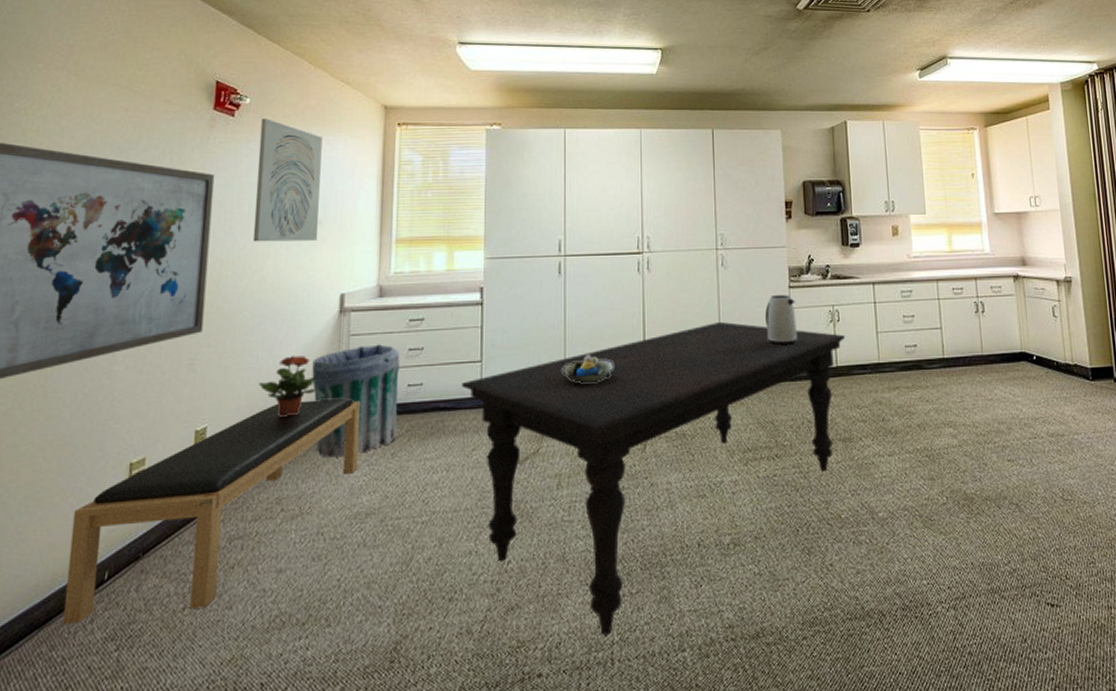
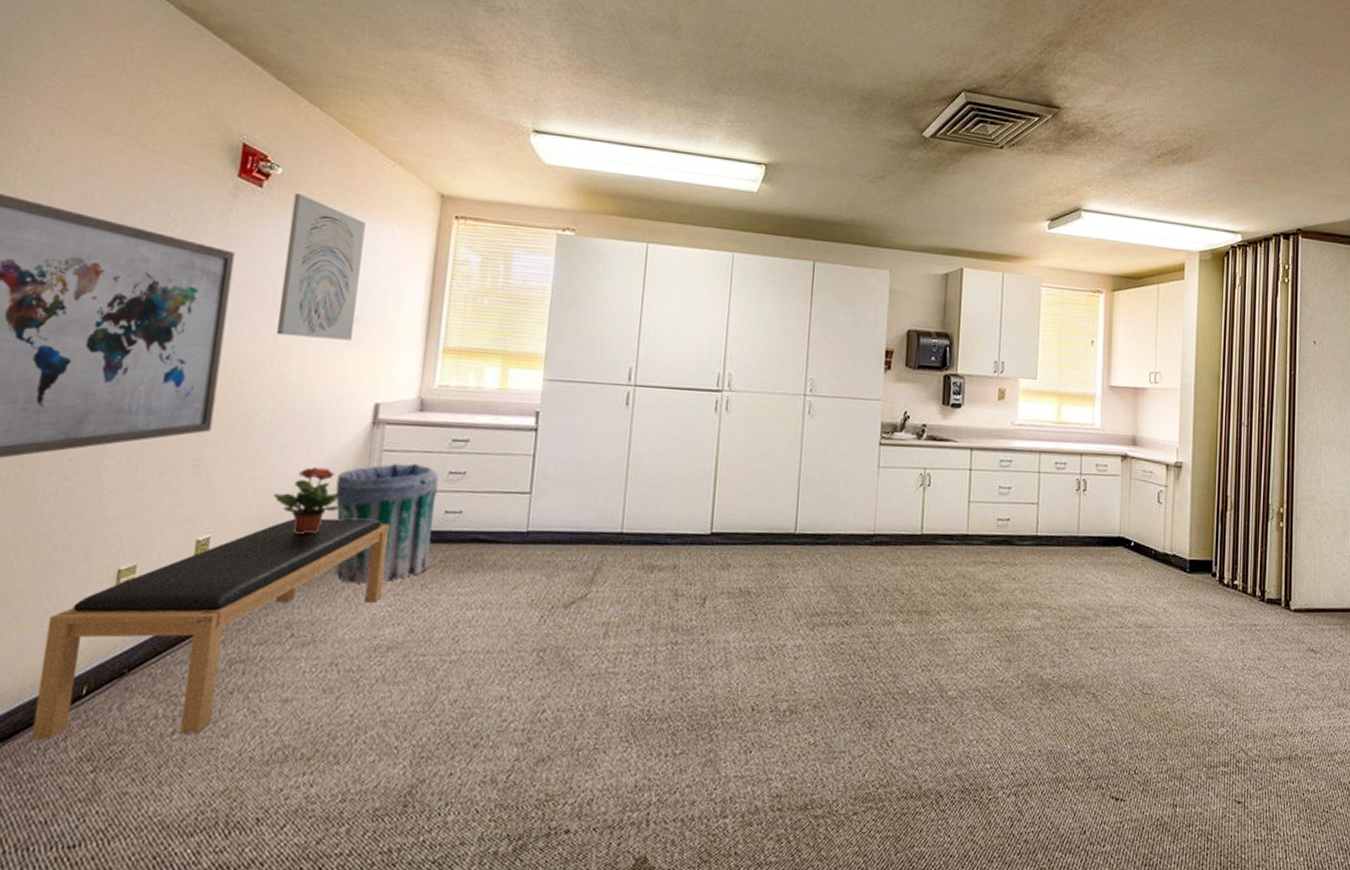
dining table: present [462,321,846,636] -> none [506,474,935,796]
decorative bowl: present [562,354,615,383] -> none [620,496,680,527]
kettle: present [765,295,797,346] -> none [850,451,885,508]

